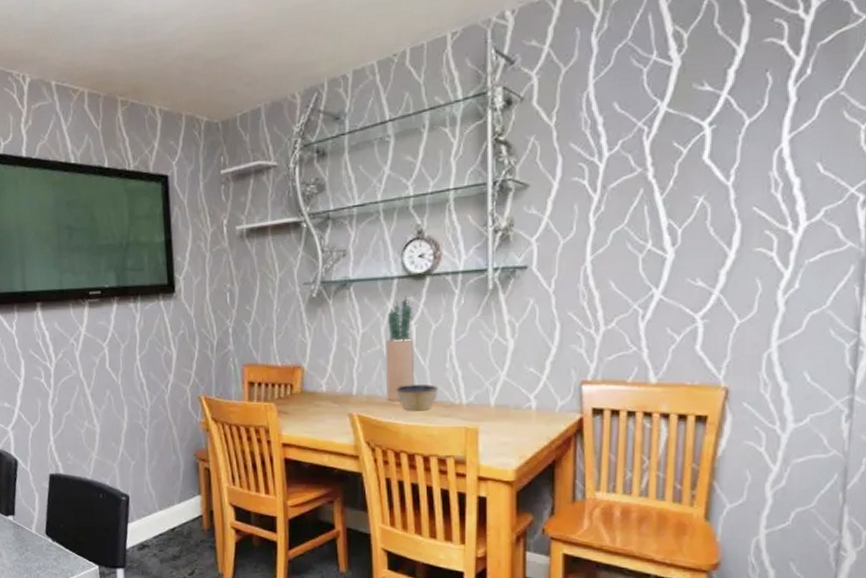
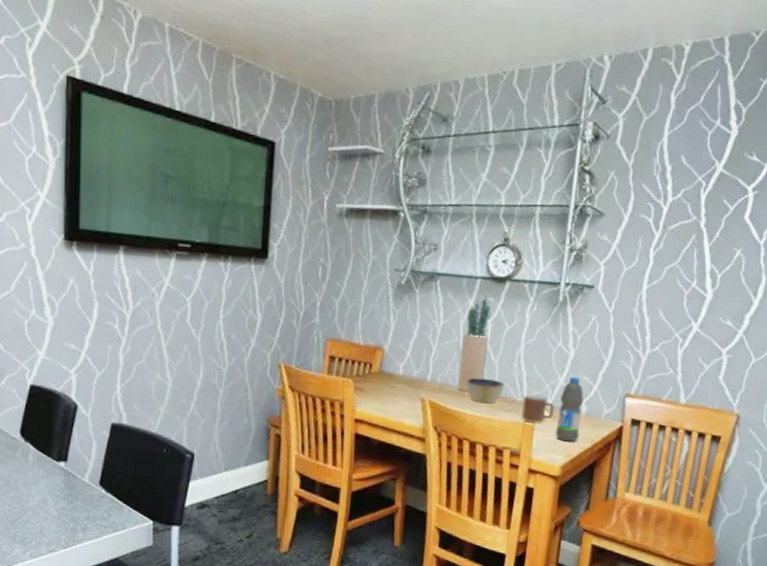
mug: none [461,395,498,426] -> present [521,395,555,424]
water bottle: none [503,369,532,442] -> present [555,376,584,442]

